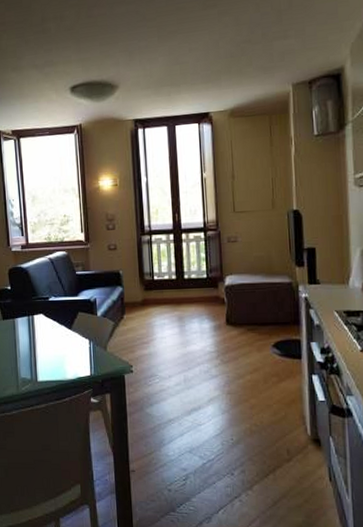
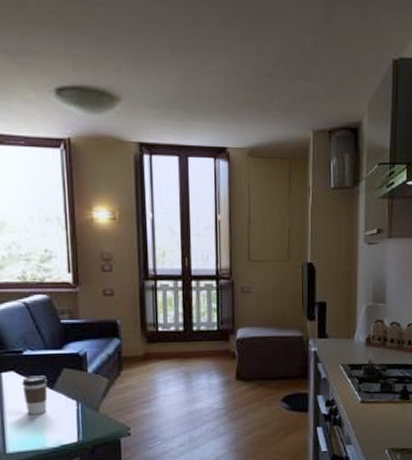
coffee cup: none [48,318,67,350] -> present [22,375,48,414]

